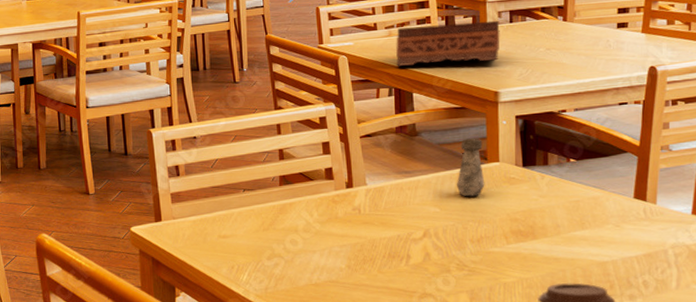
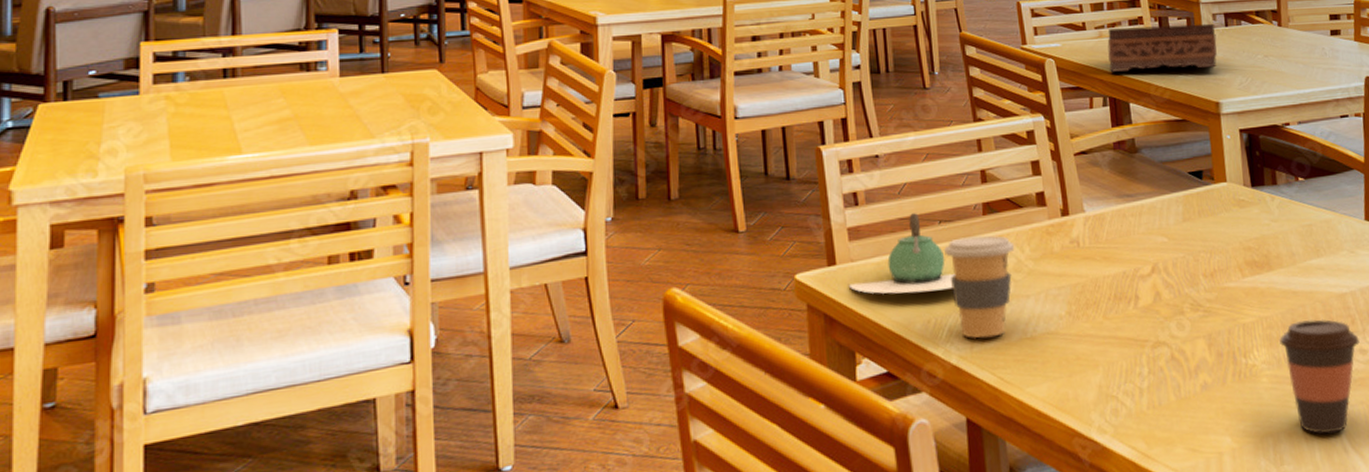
teapot: none [170,183,255,245] -> present [848,213,955,294]
coffee cup: none [246,202,305,283] -> present [943,235,1015,339]
salt shaker: present [456,138,485,197] -> none [1183,155,1214,223]

